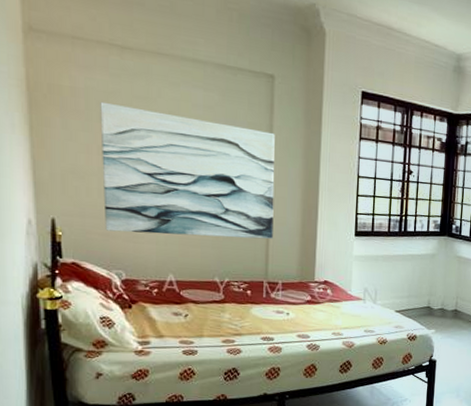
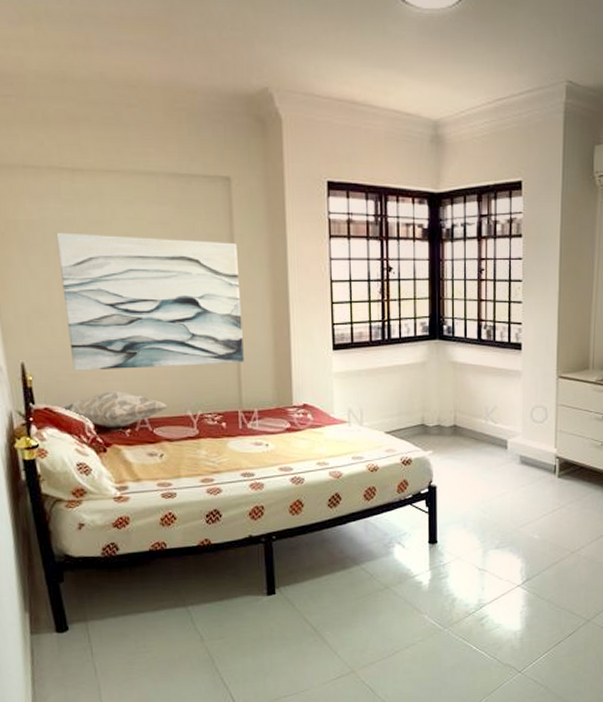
decorative pillow: none [89,252,197,287] -> present [61,390,169,428]

